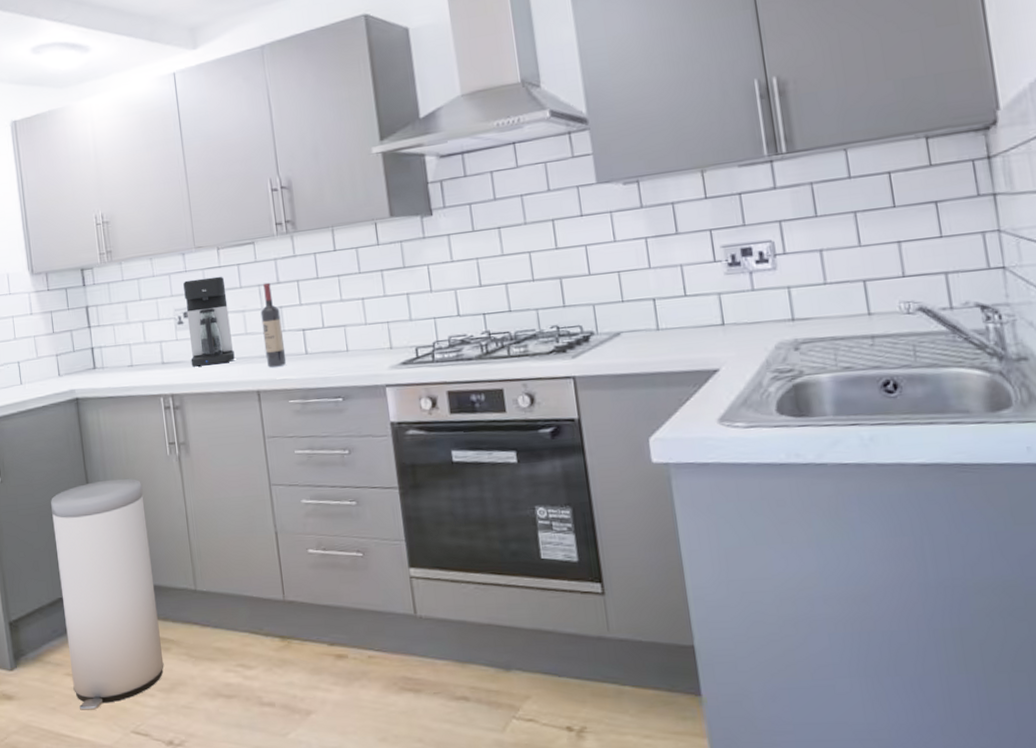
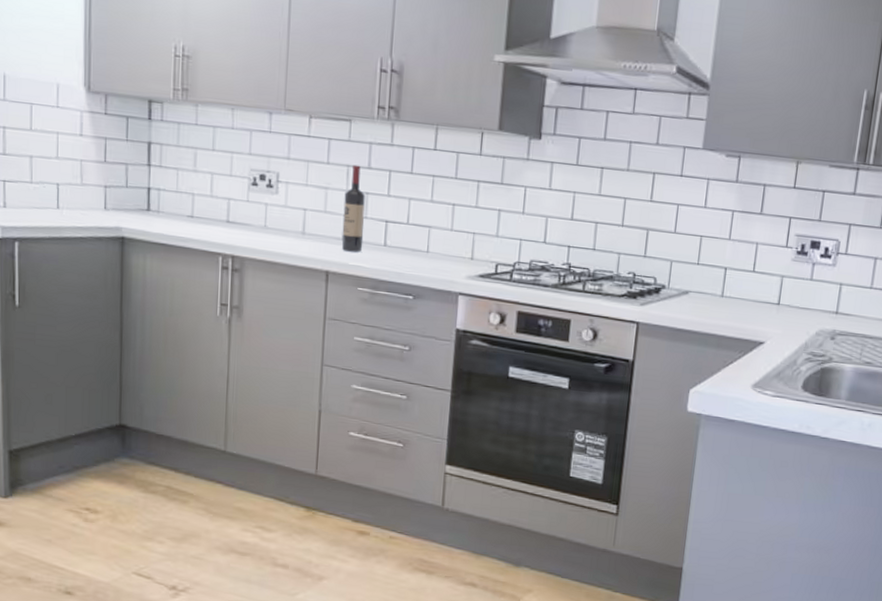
pedal bin: present [51,478,164,712] -> none [74,326,184,549]
coffee maker: present [183,276,235,367] -> none [259,141,312,236]

